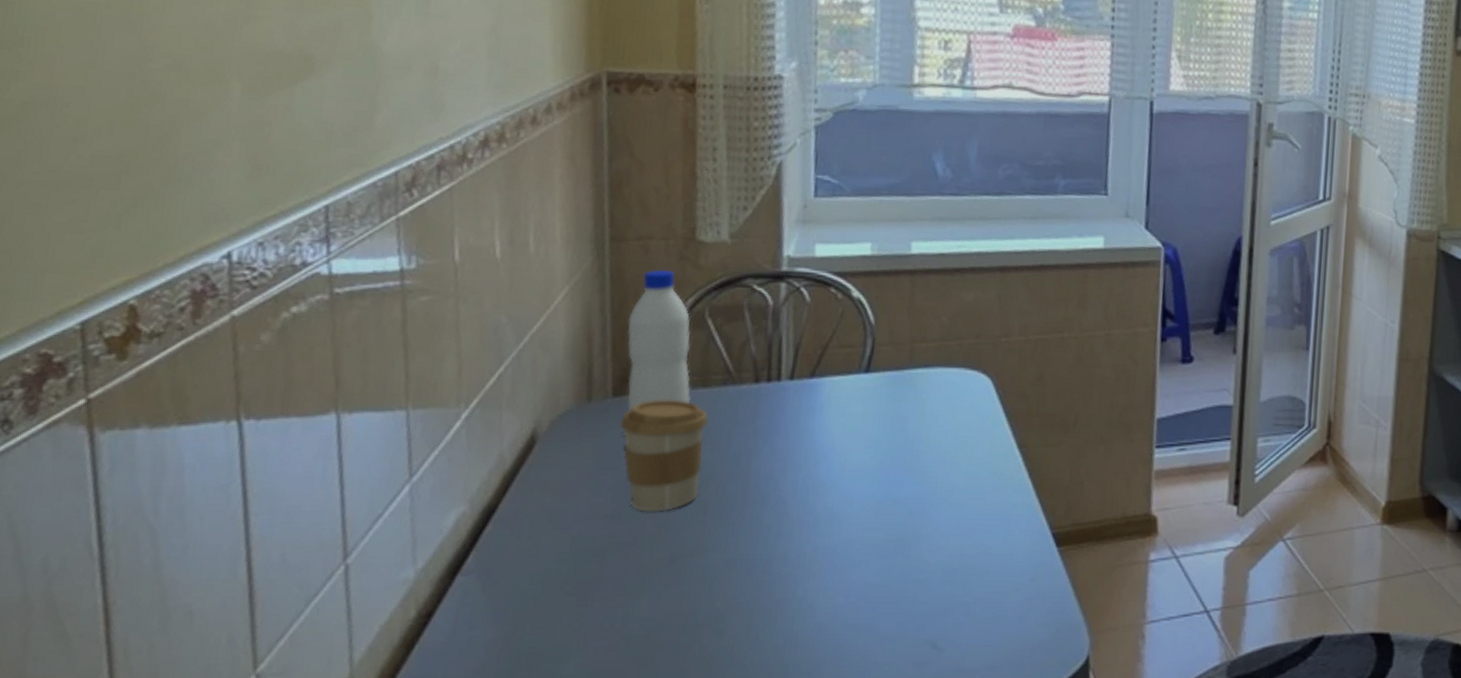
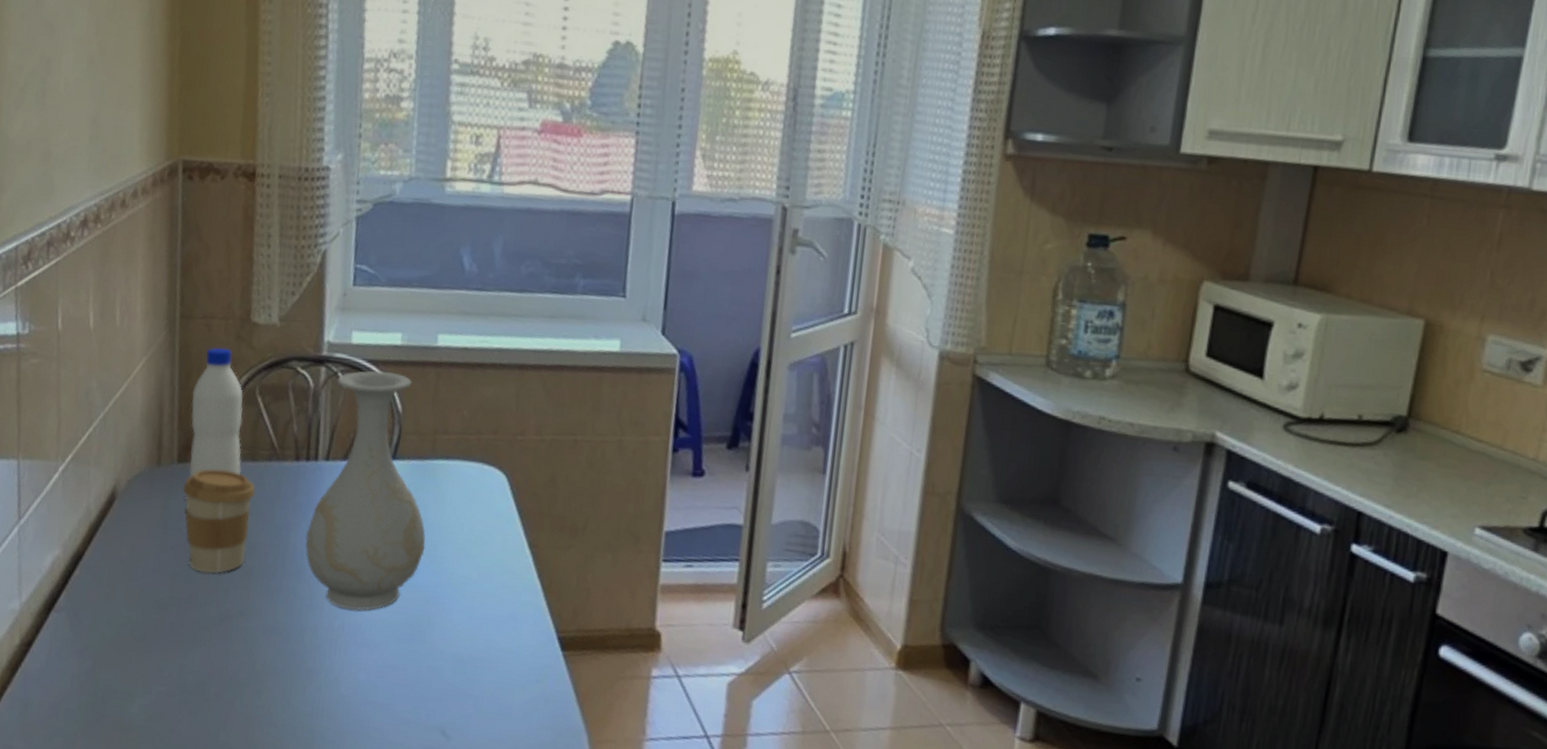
vase: none [769,282,906,533] -> present [305,370,426,611]

